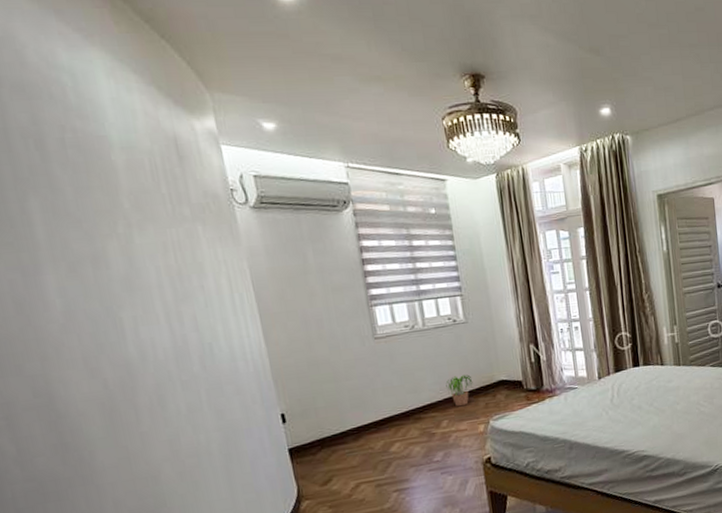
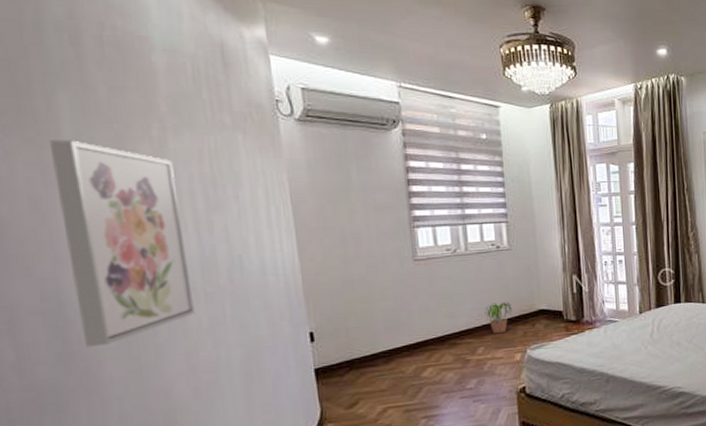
wall art: none [25,241,173,439] -> present [48,140,195,348]

